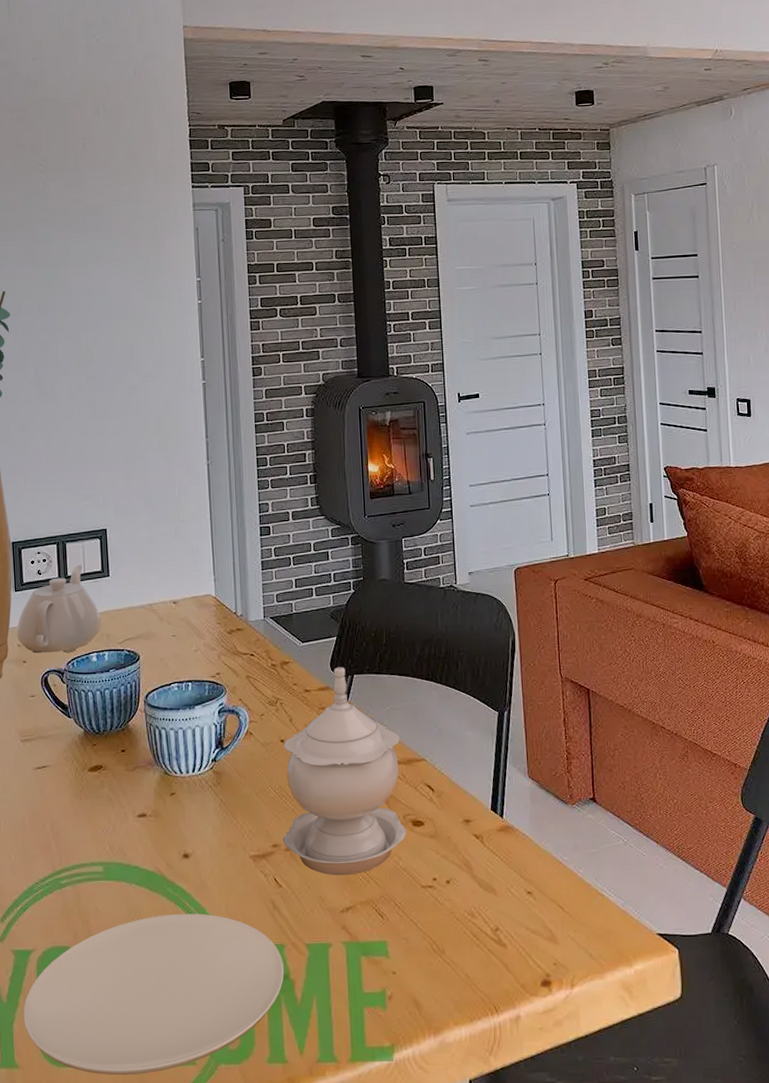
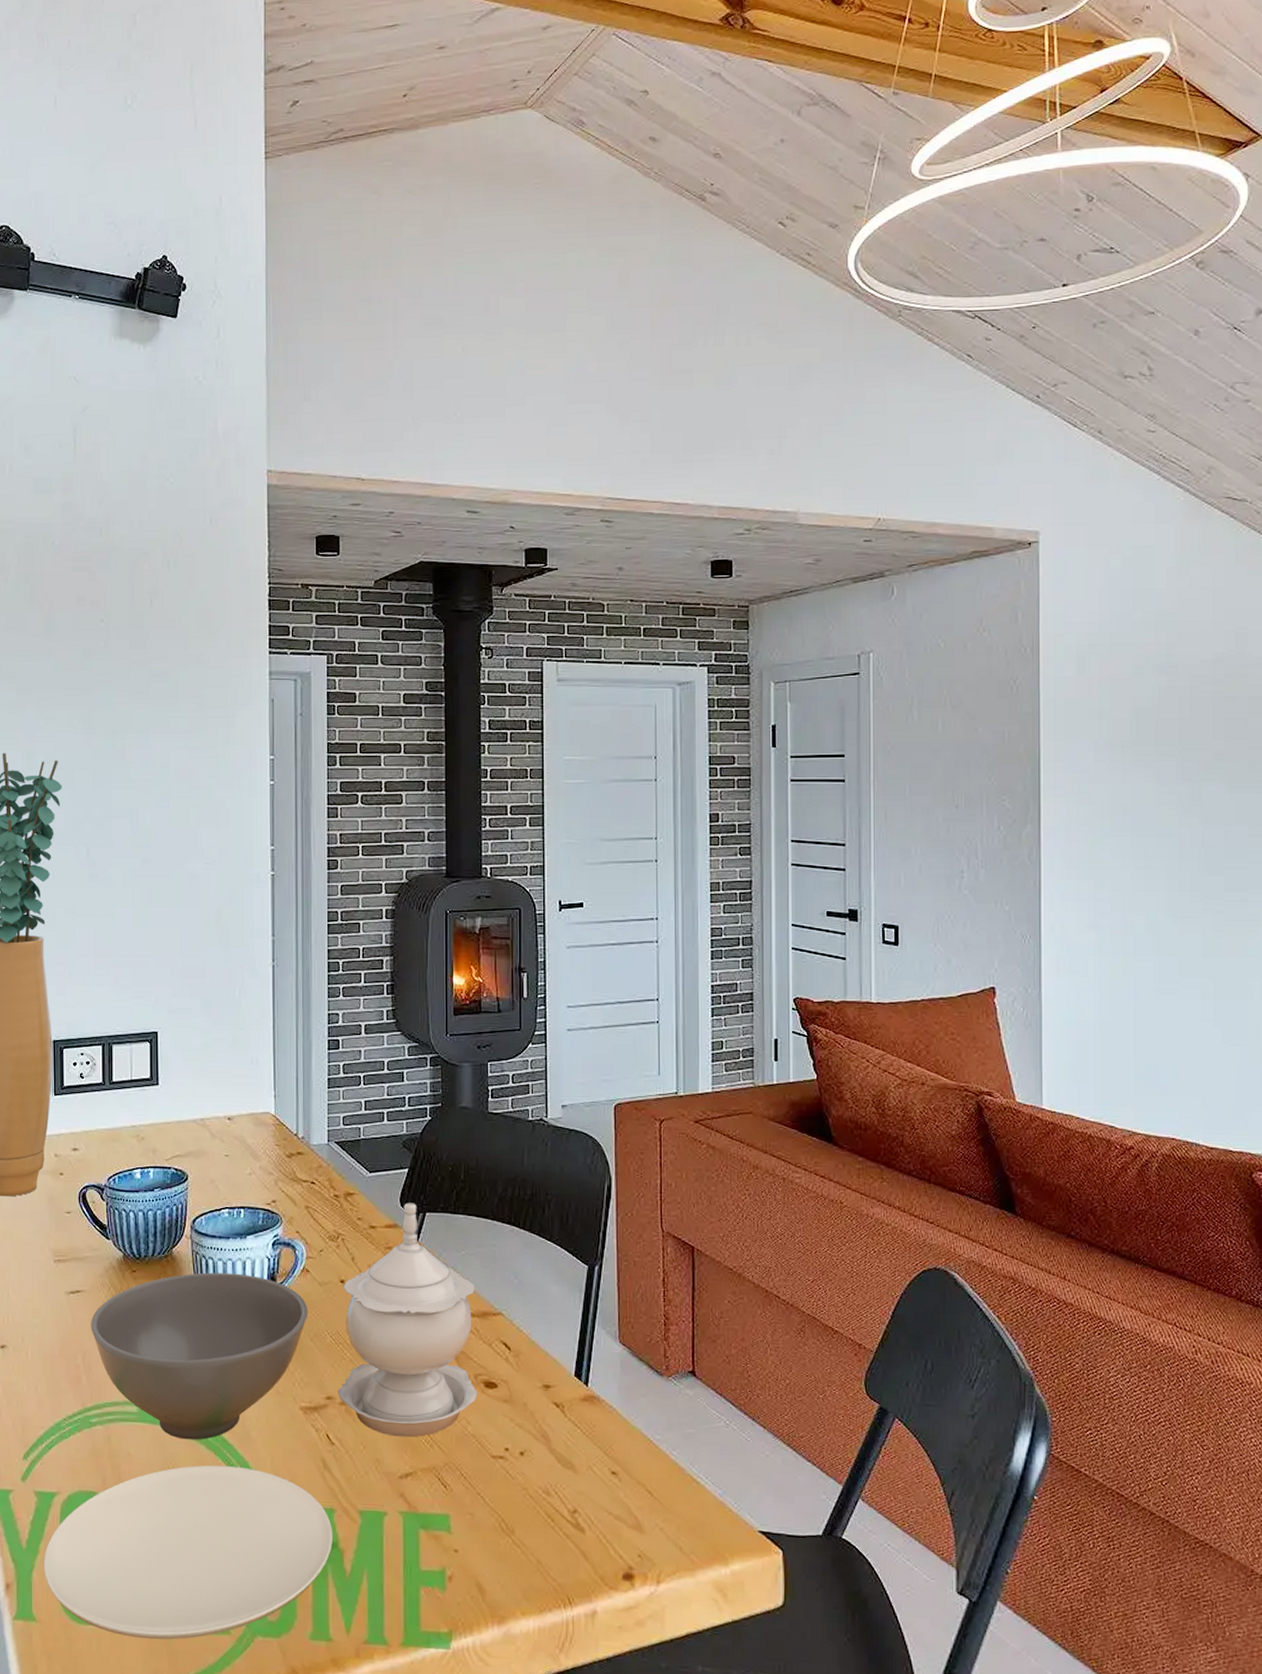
teapot: present [16,564,102,654] -> none [54,1070,148,1167]
bowl: none [57,740,253,893] -> present [91,1272,308,1440]

